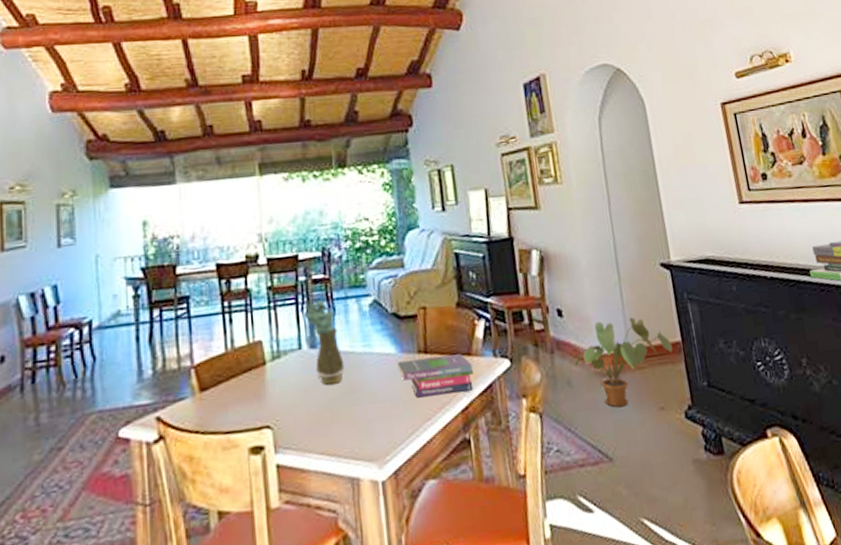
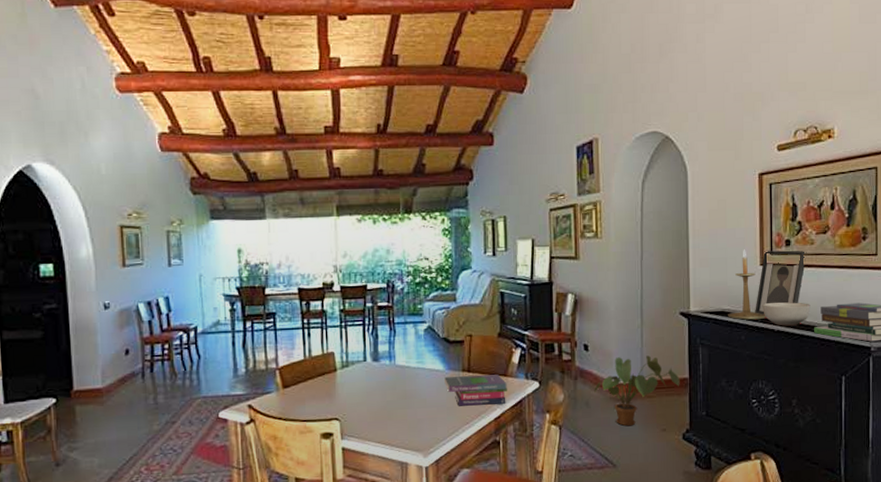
vase: present [304,298,345,385] -> none [370,321,401,391]
candlestick: none [713,187,756,268] -> present [728,249,766,320]
picture frame: none [741,184,788,261] -> present [755,250,807,315]
bowl: none [748,243,802,272] -> present [762,302,811,326]

